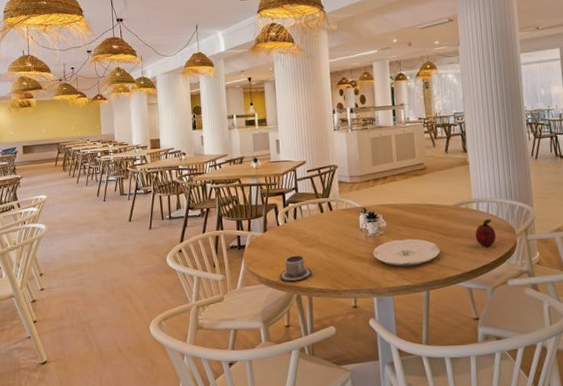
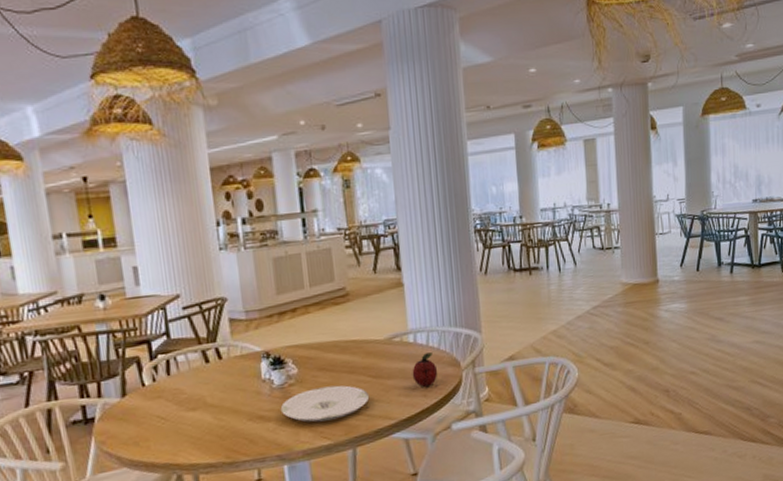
cup: present [279,255,312,282] -> none [149,422,197,460]

